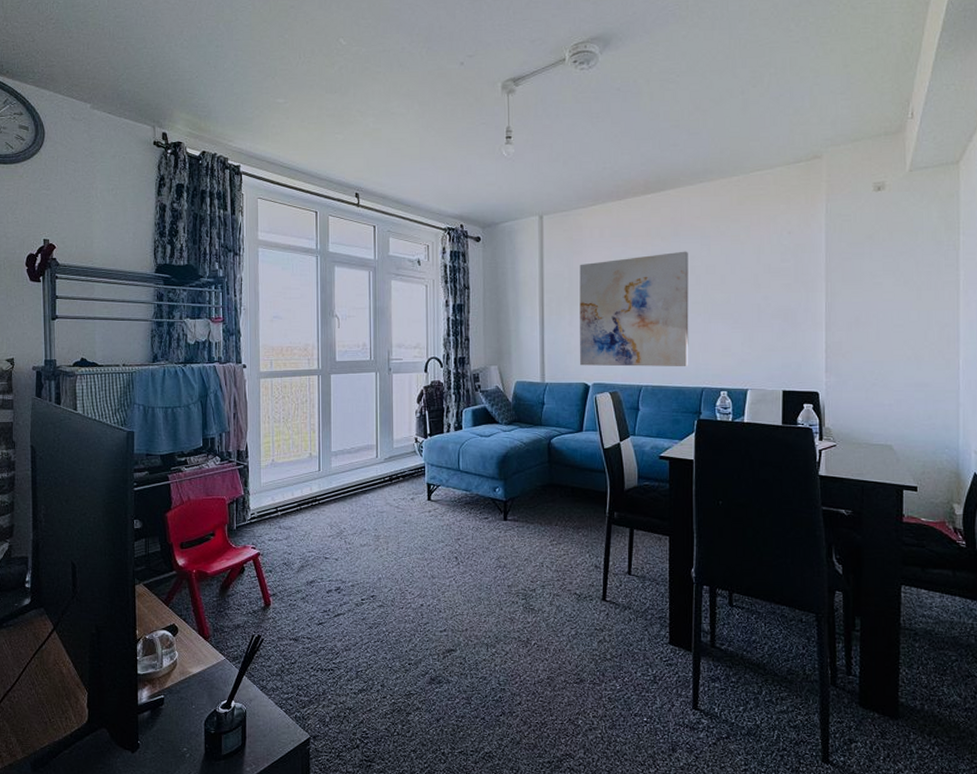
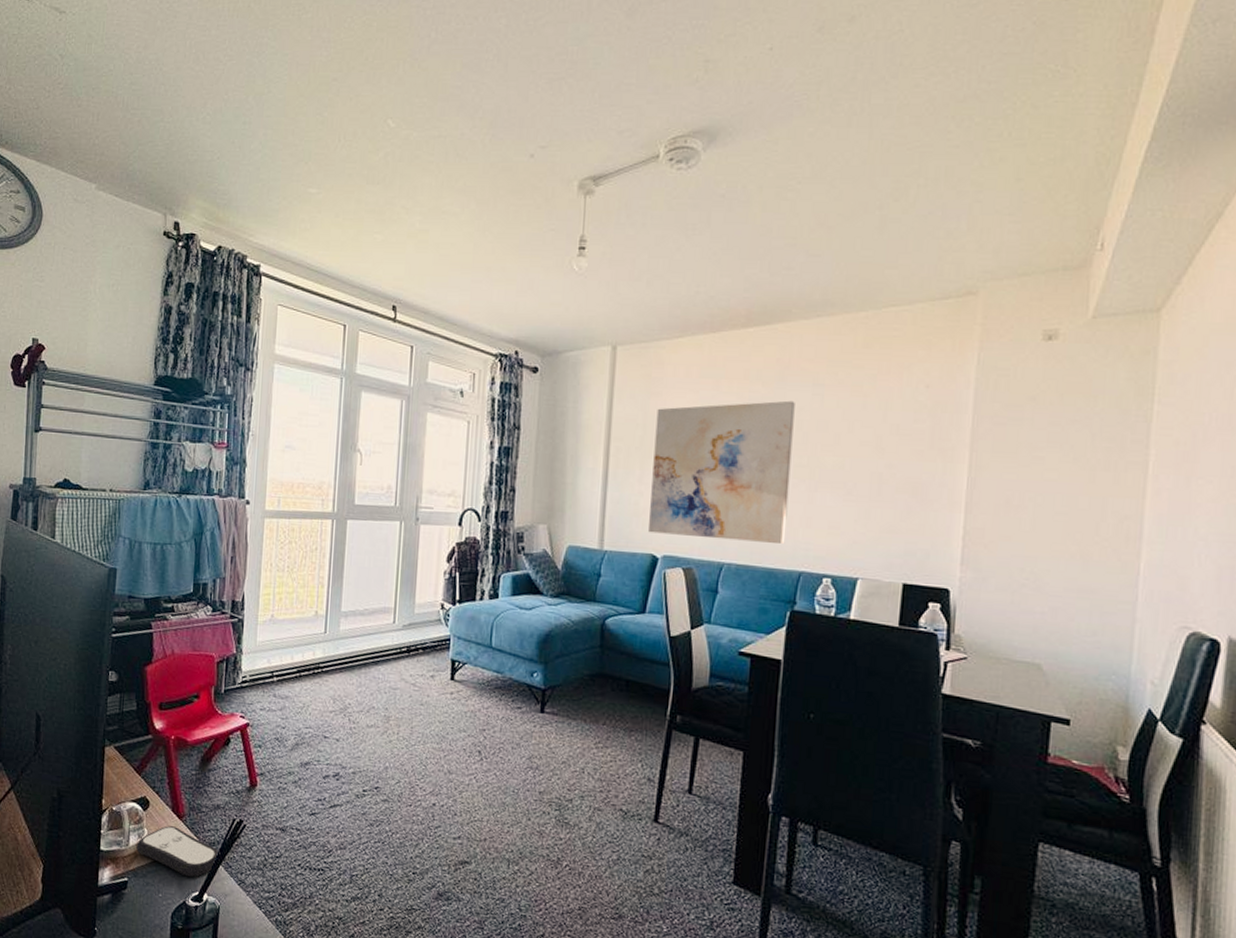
remote control: none [169,647,243,689] -> present [136,826,220,878]

